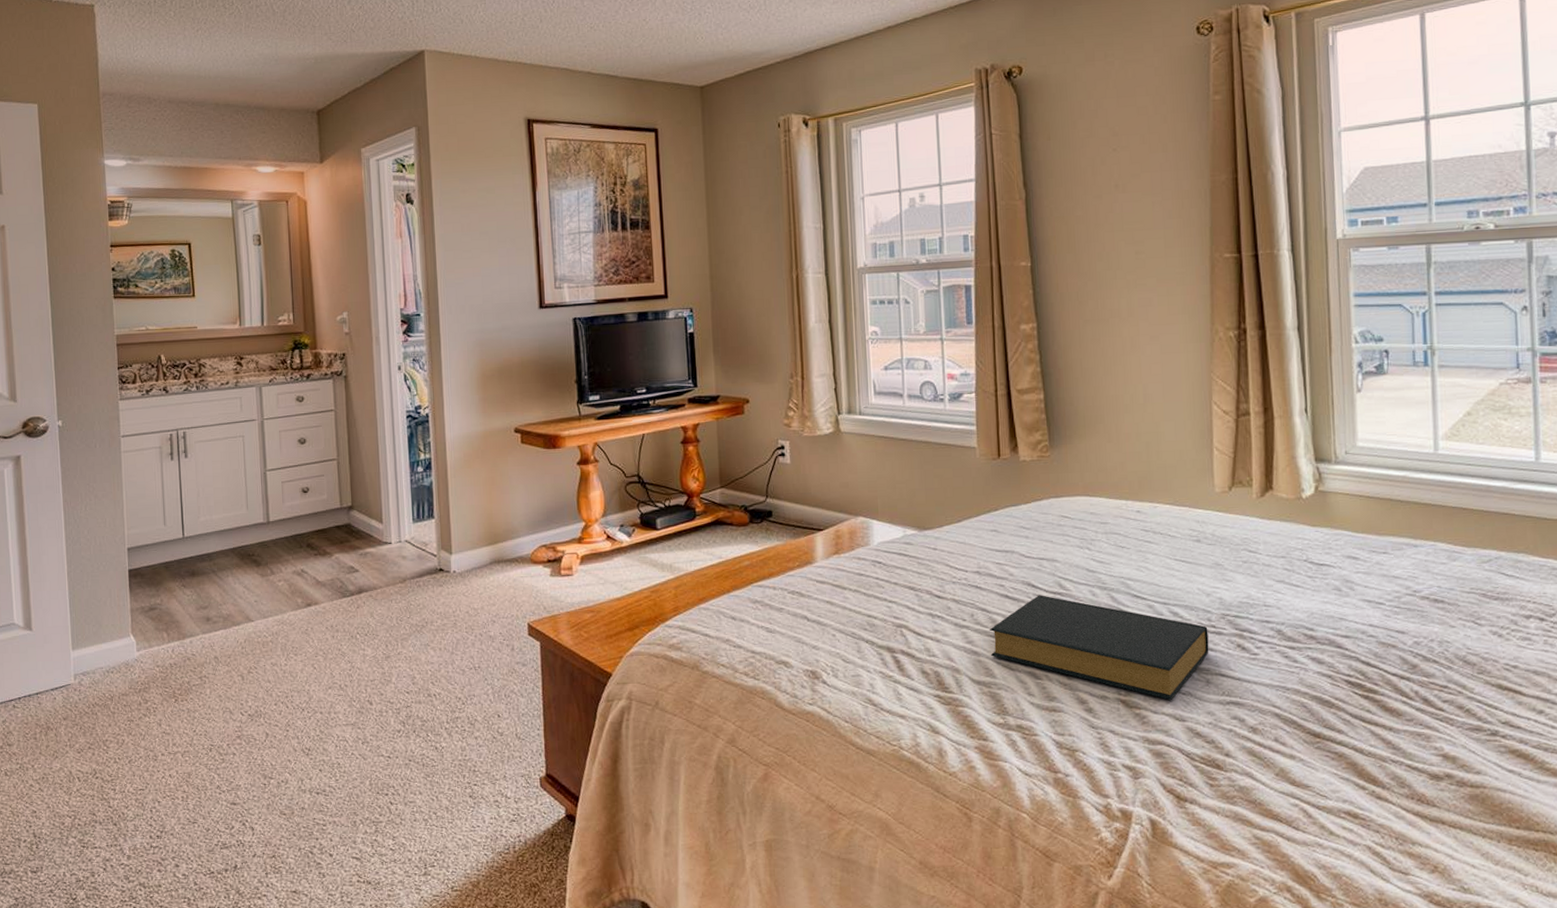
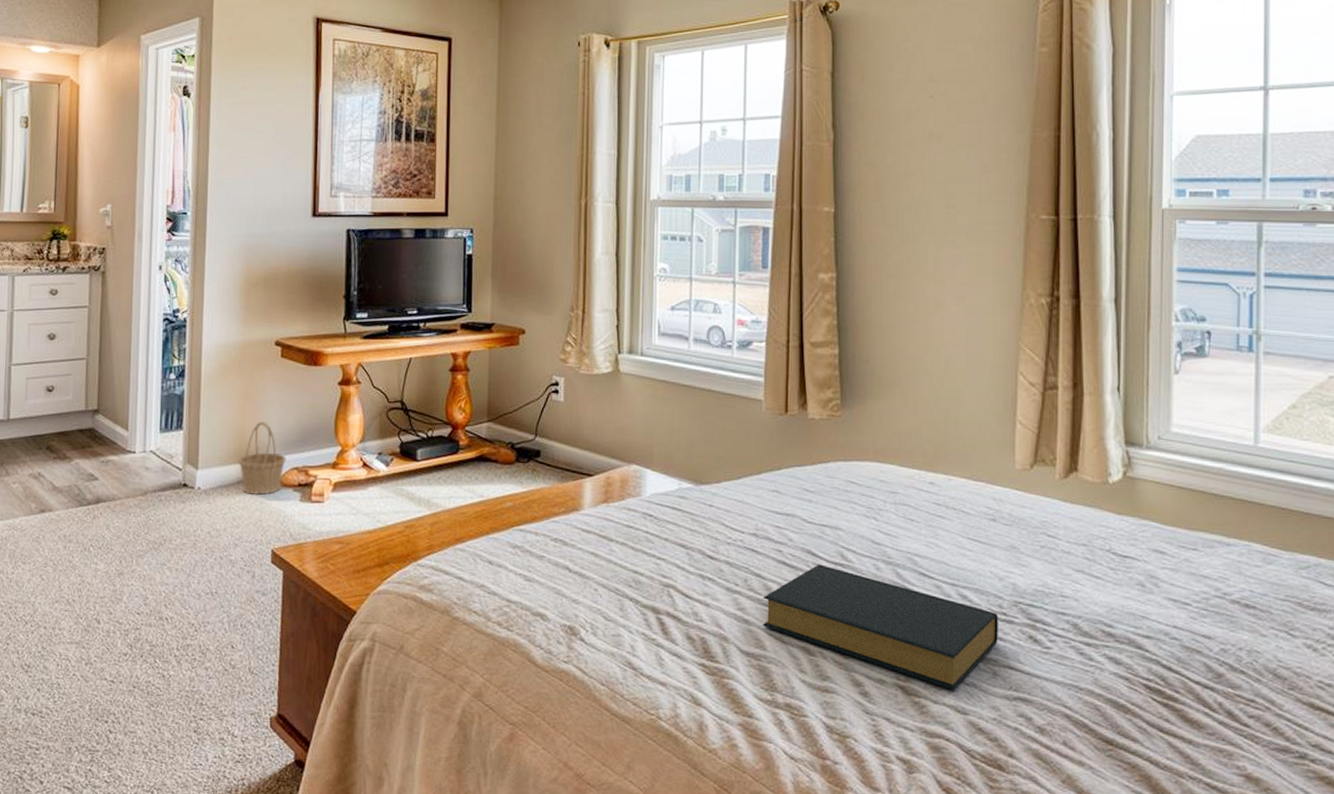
basket: none [489,504,534,573] -> present [238,421,286,495]

